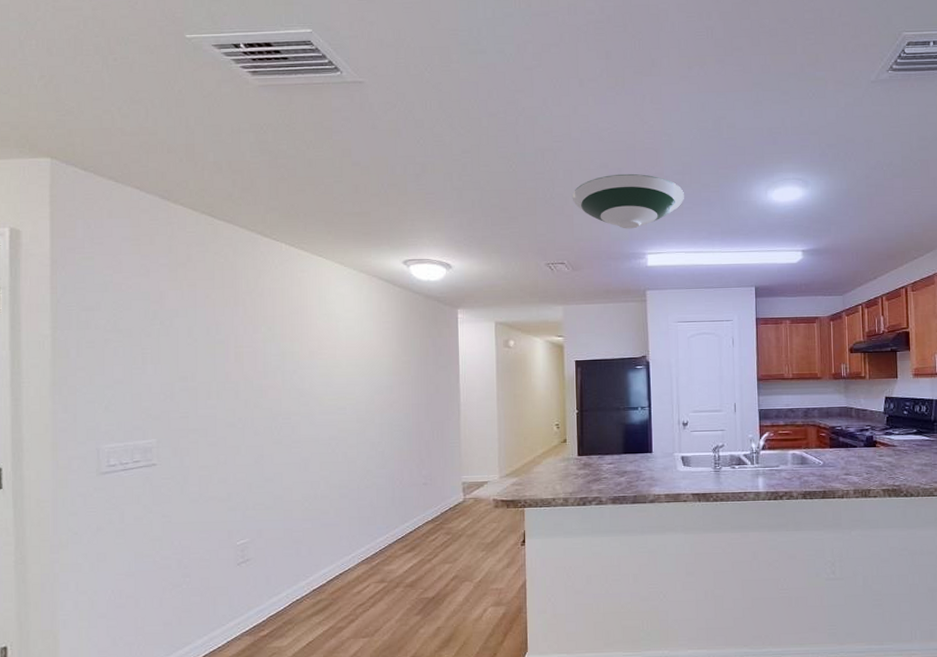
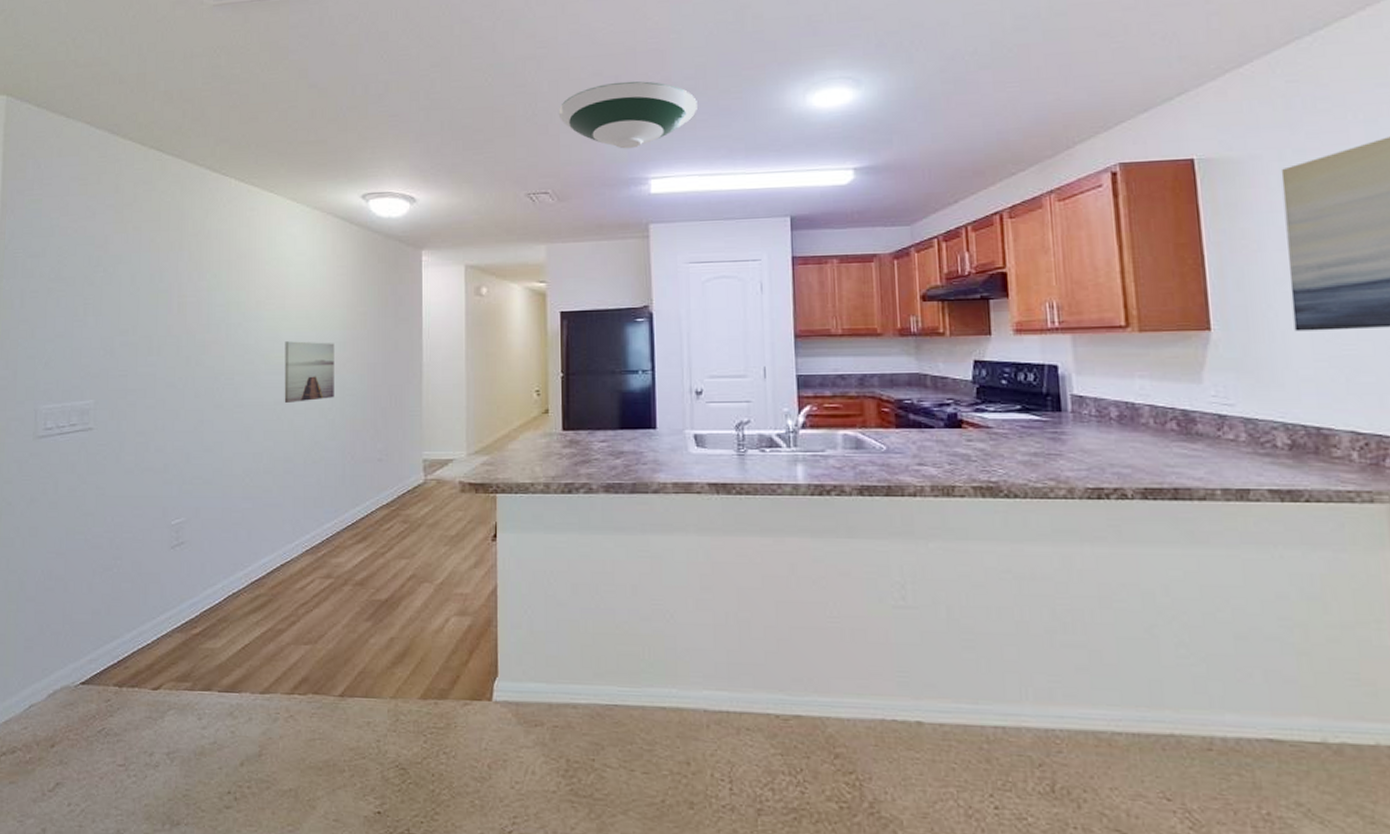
wall art: none [337,385,383,438] -> present [284,341,335,403]

